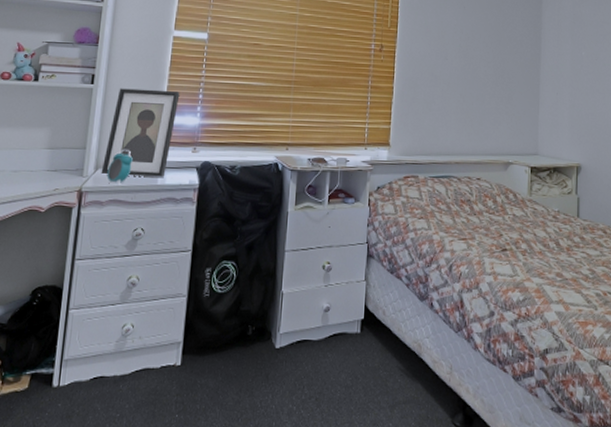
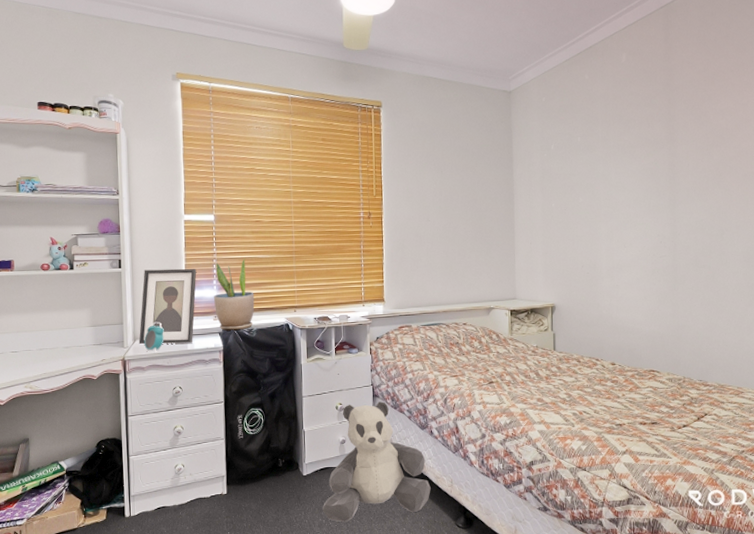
potted plant: none [195,84,243,167] -> present [213,258,255,331]
teddy bear: none [294,263,426,412] -> present [322,401,431,522]

